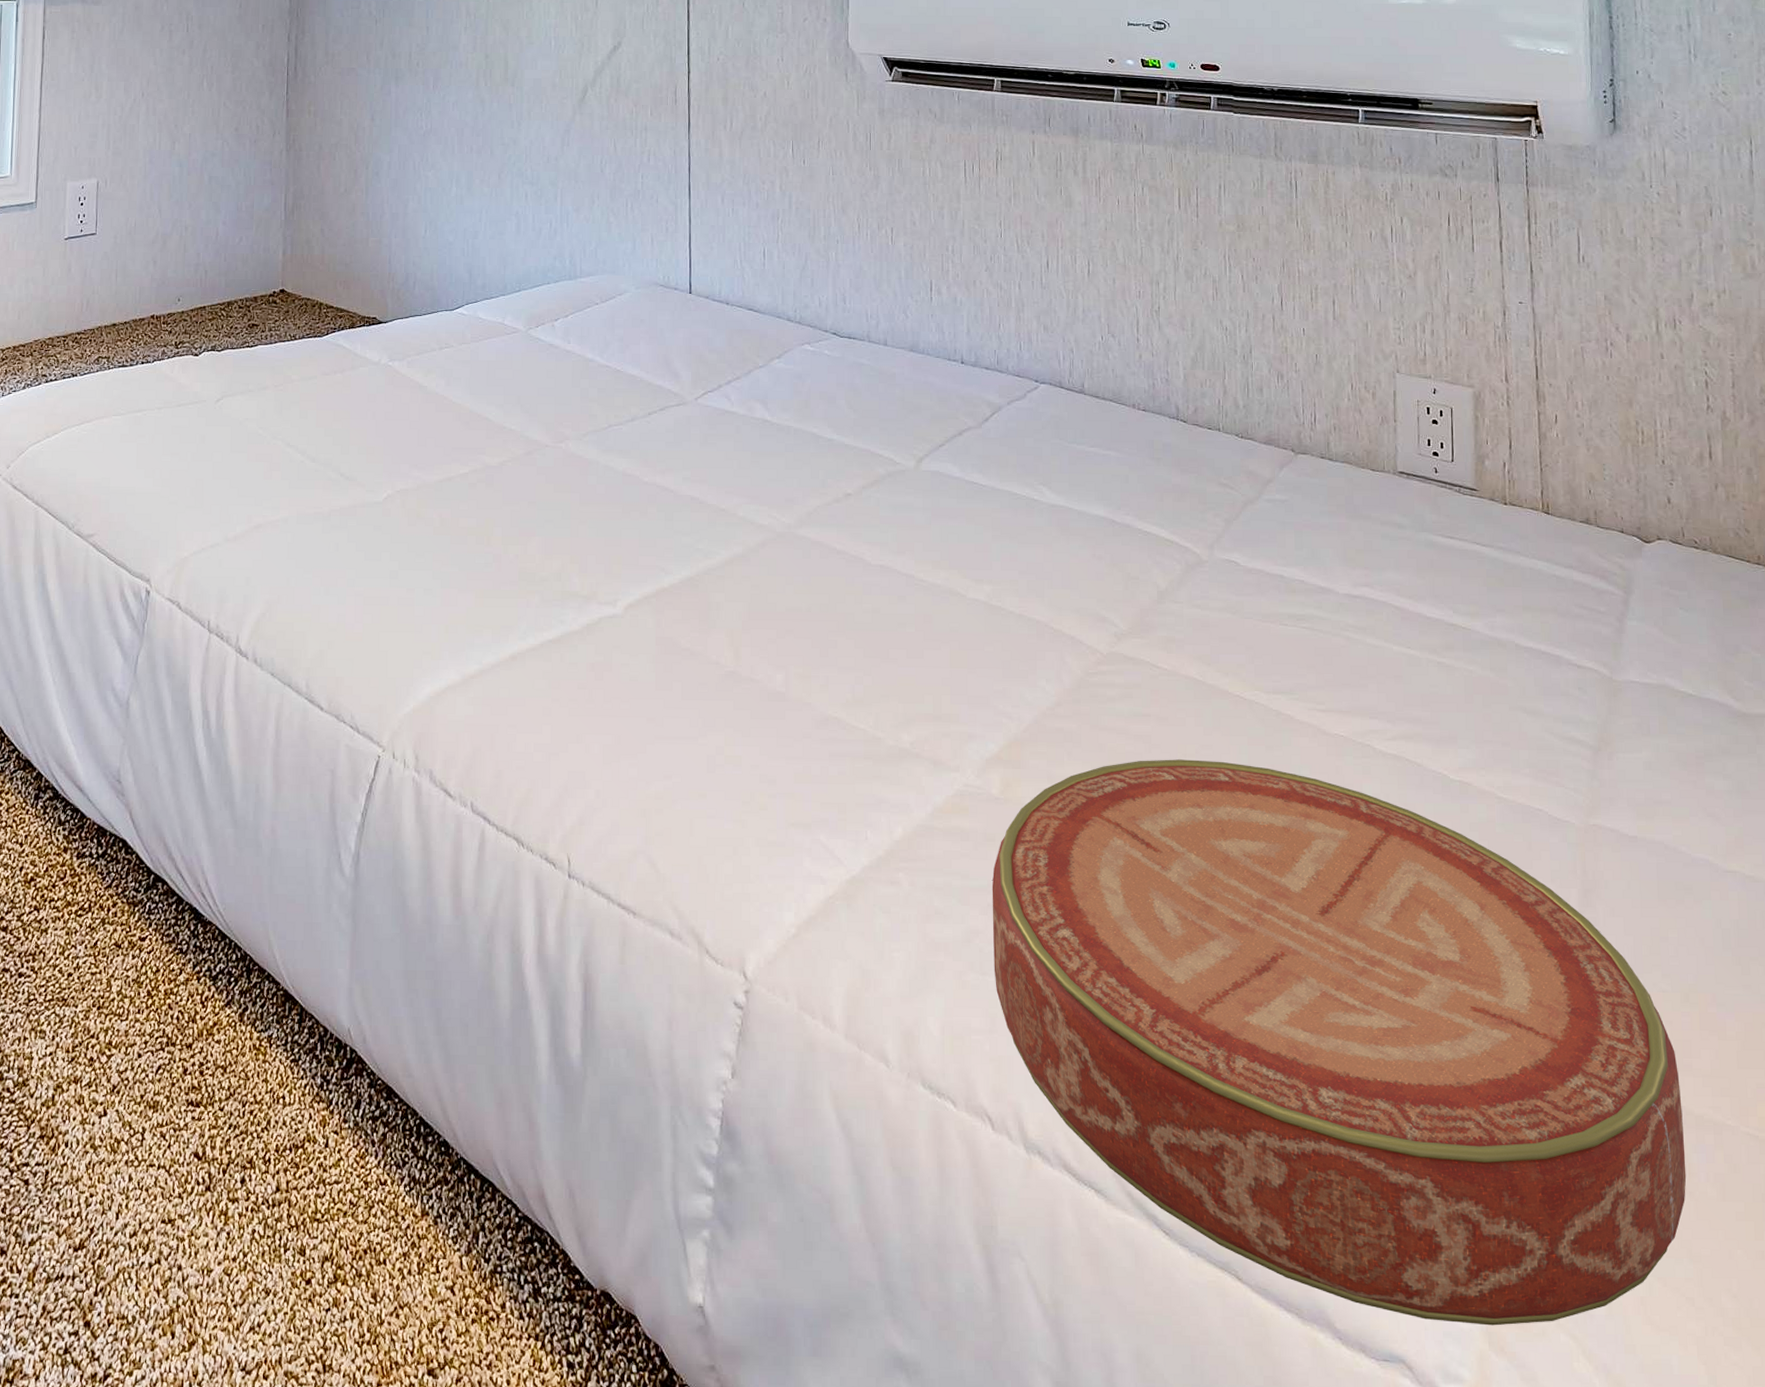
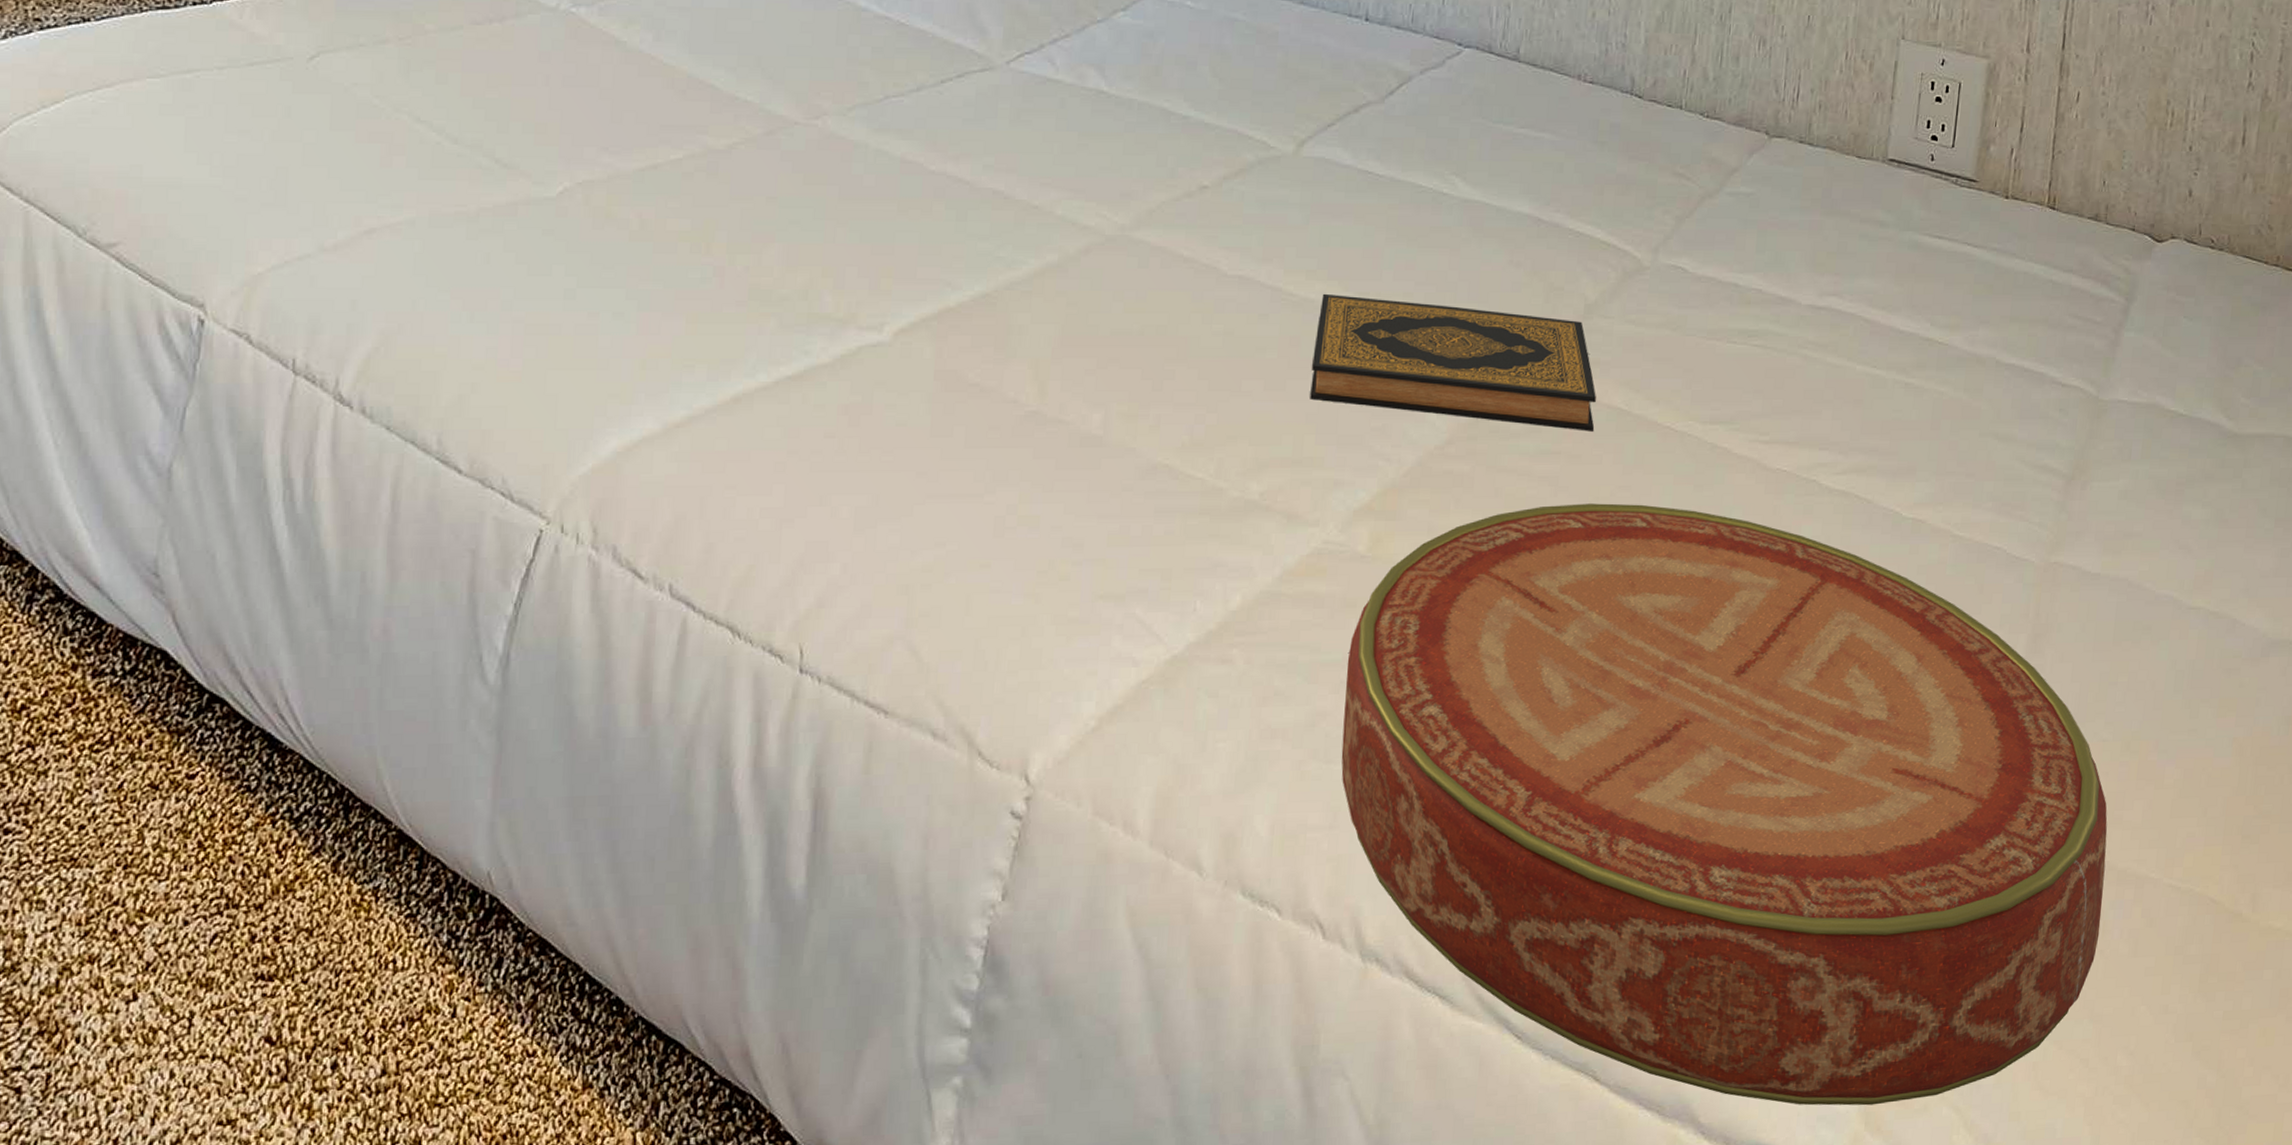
hardback book: none [943,580,1177,698] -> present [1310,293,1596,431]

